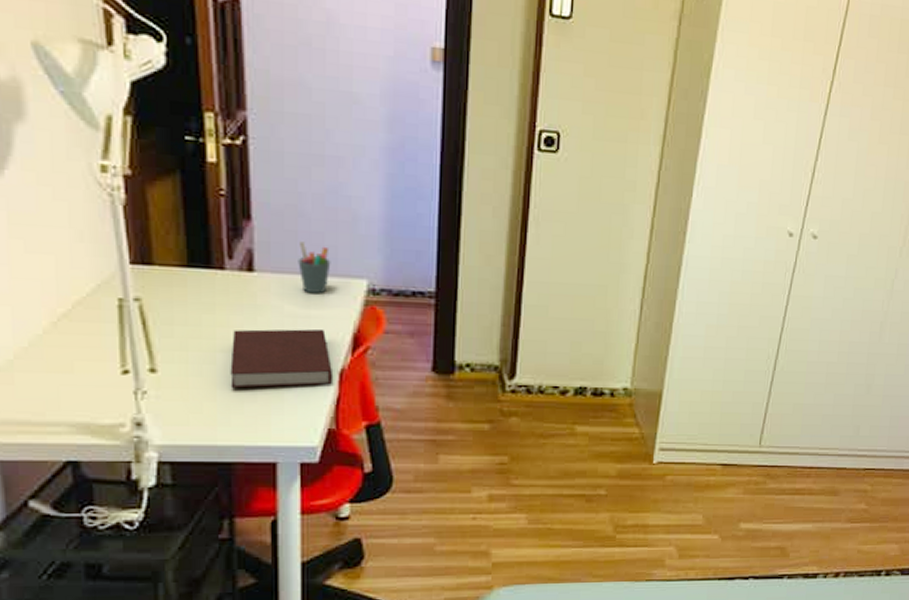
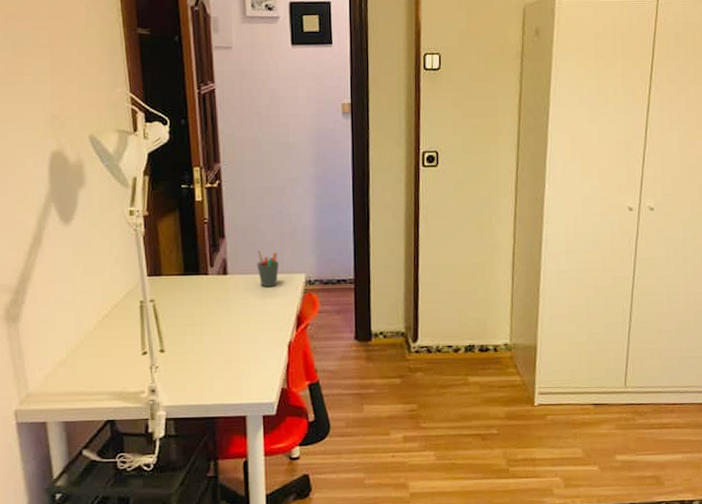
notebook: present [230,329,334,389] -> none [213,314,284,361]

